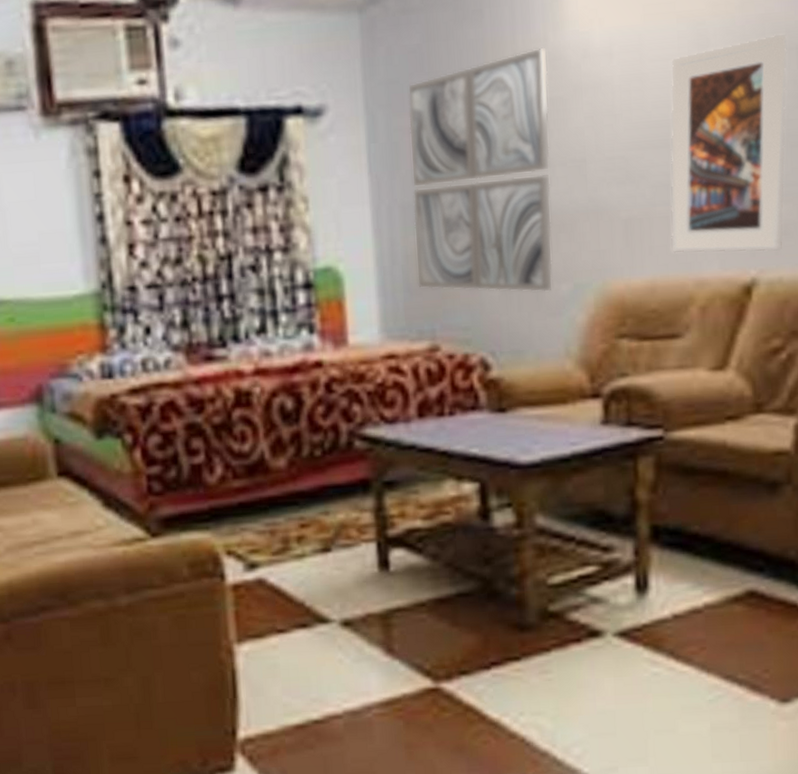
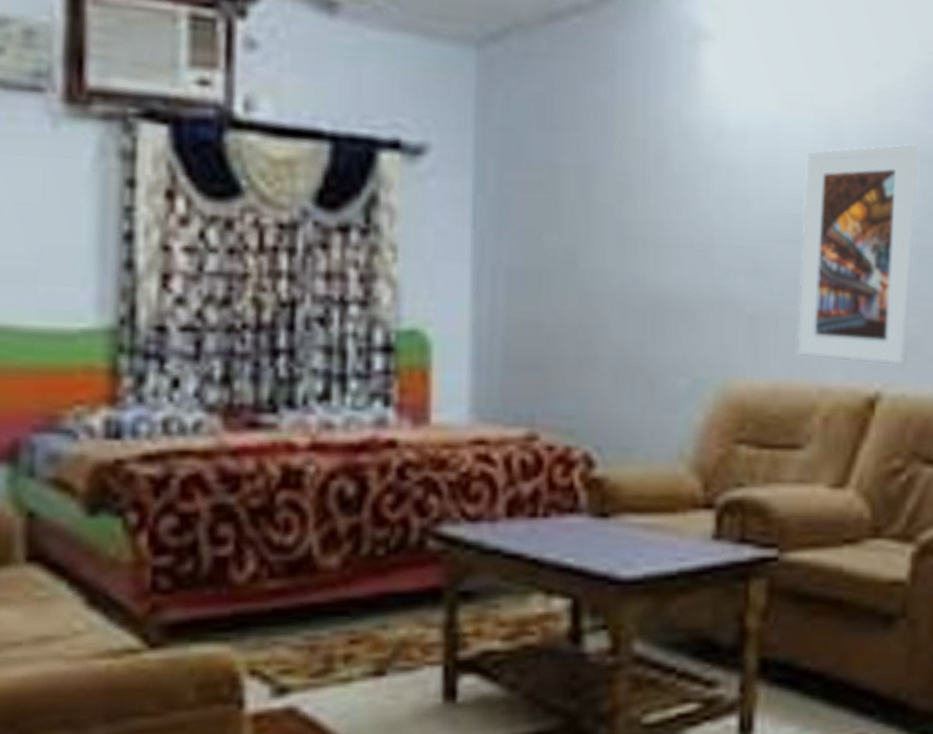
wall art: present [407,47,553,292] -> none [518,118,681,384]

